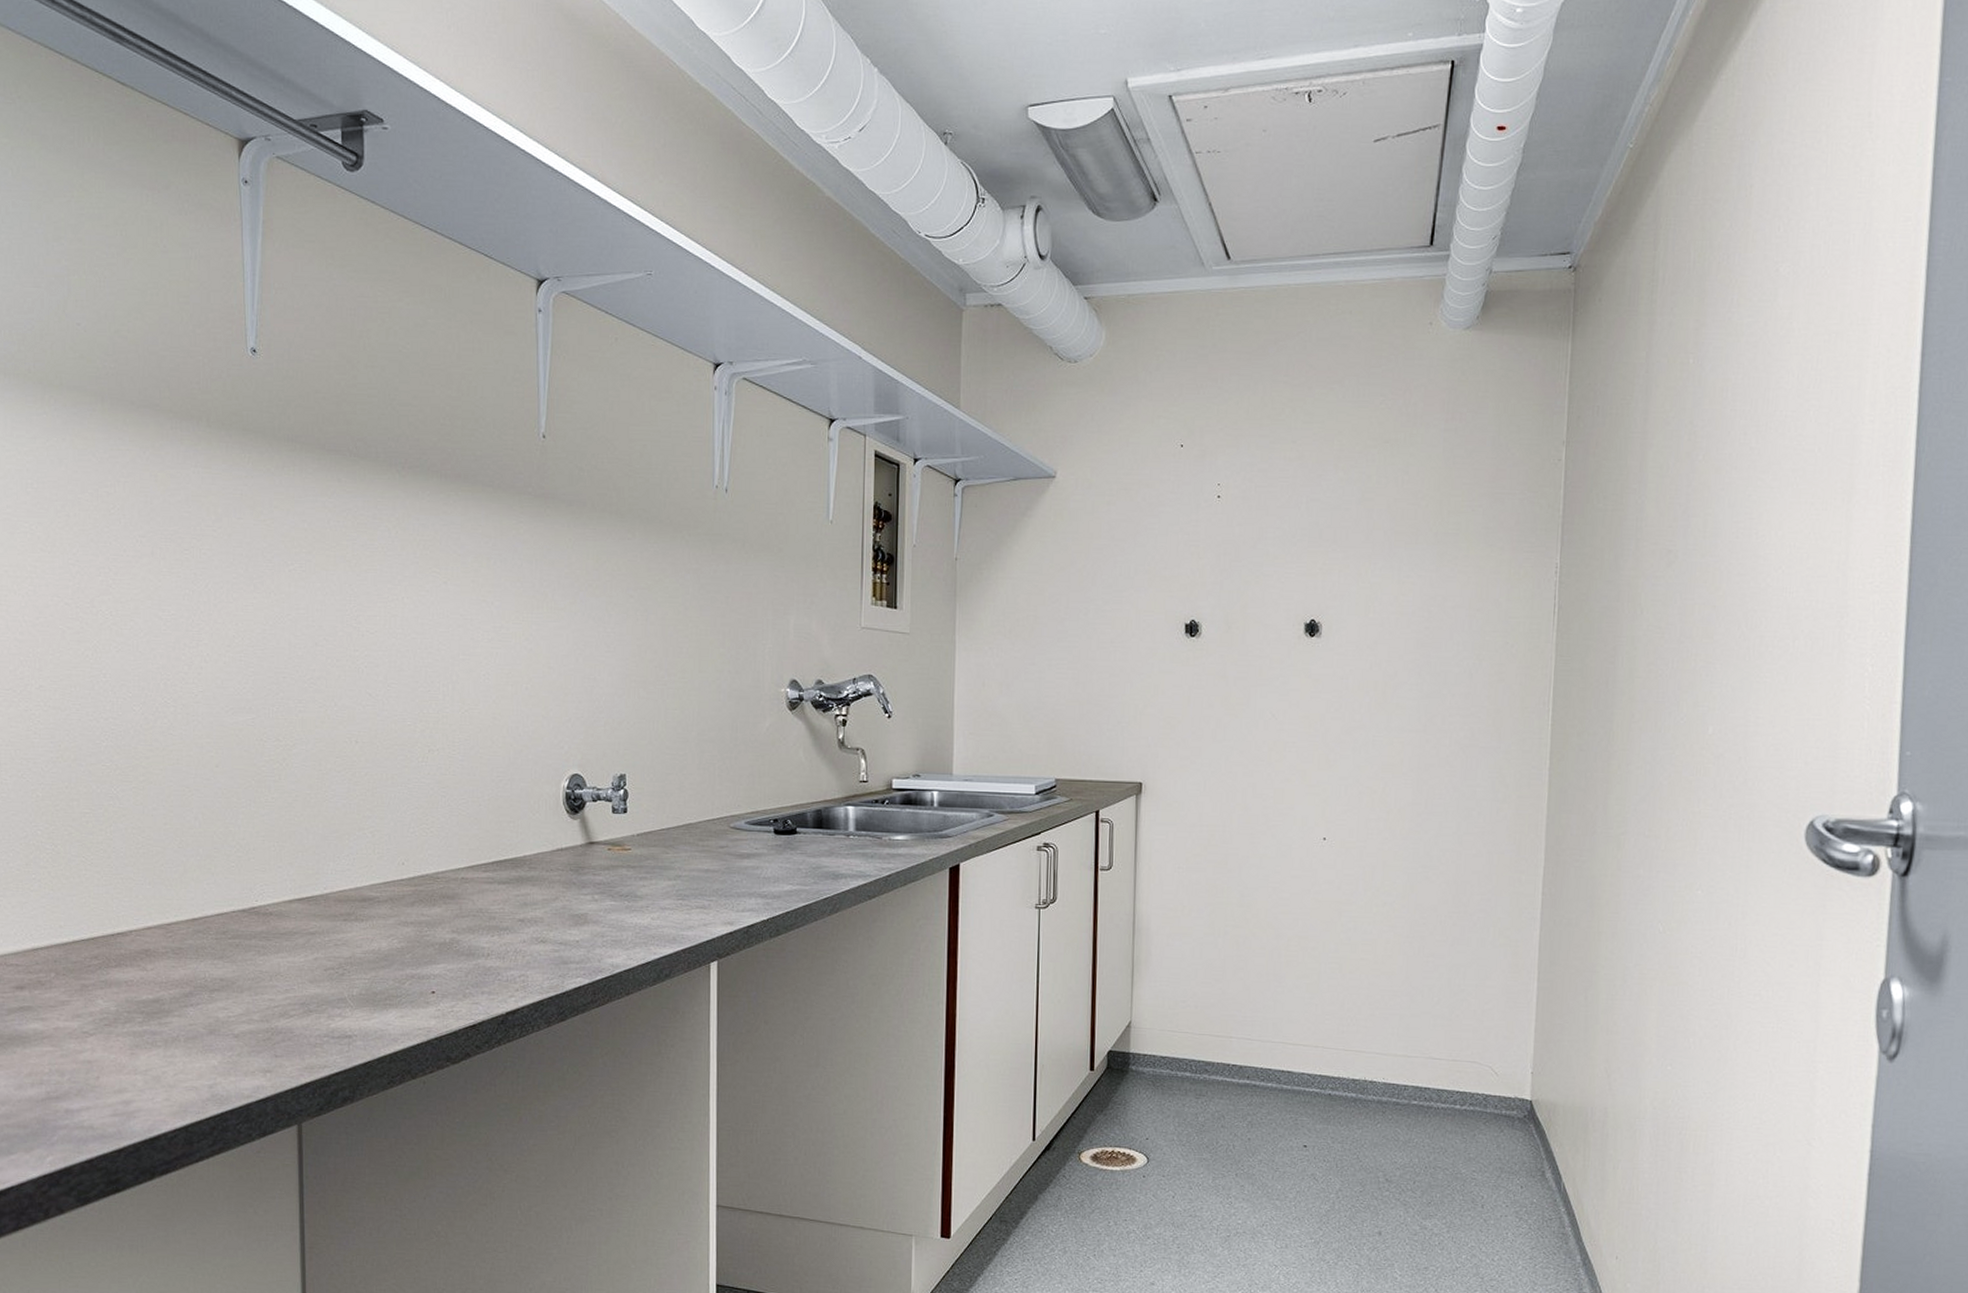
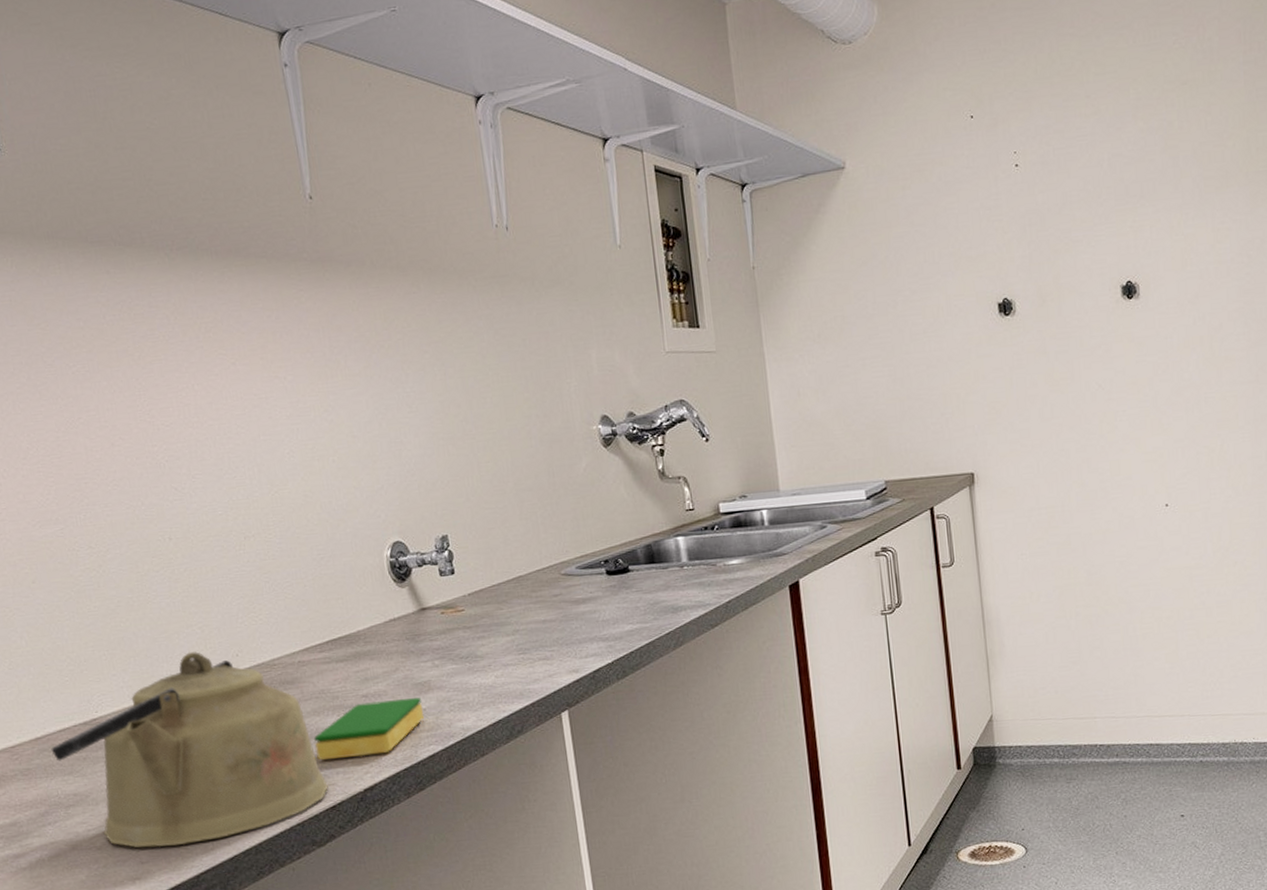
kettle: none [206,855,471,1044] -> present [51,652,328,848]
dish sponge: none [464,926,577,980] -> present [313,697,425,761]

